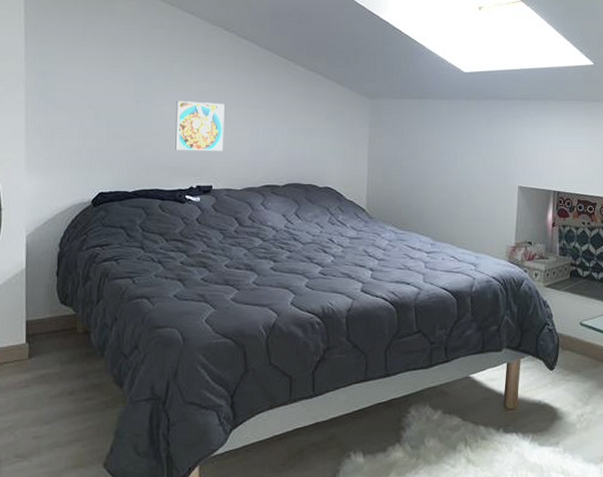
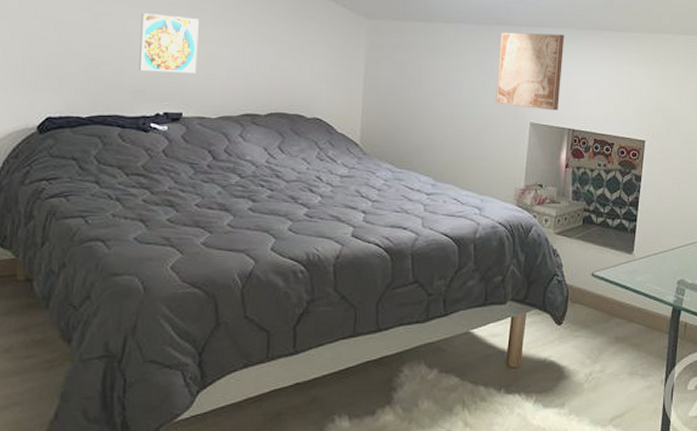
wall art: none [486,106,548,175] -> present [496,32,565,111]

